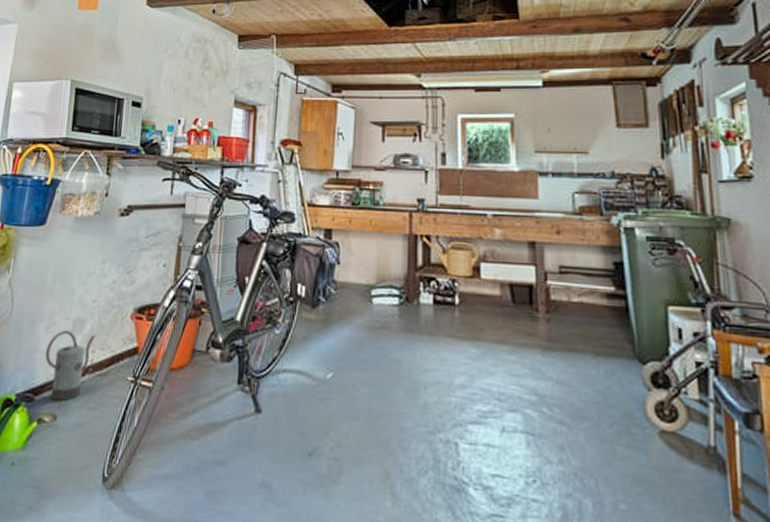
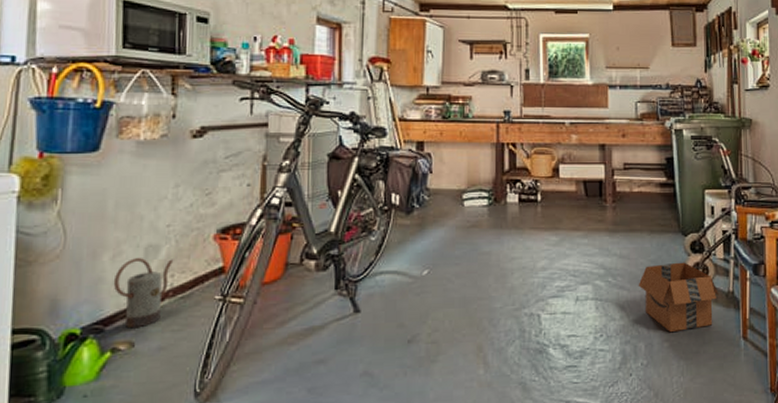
cardboard box: none [581,397,695,492] -> present [638,262,719,333]

